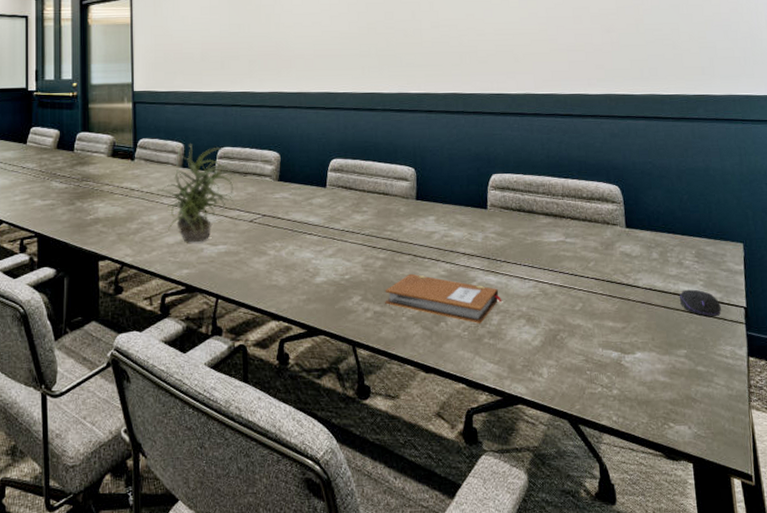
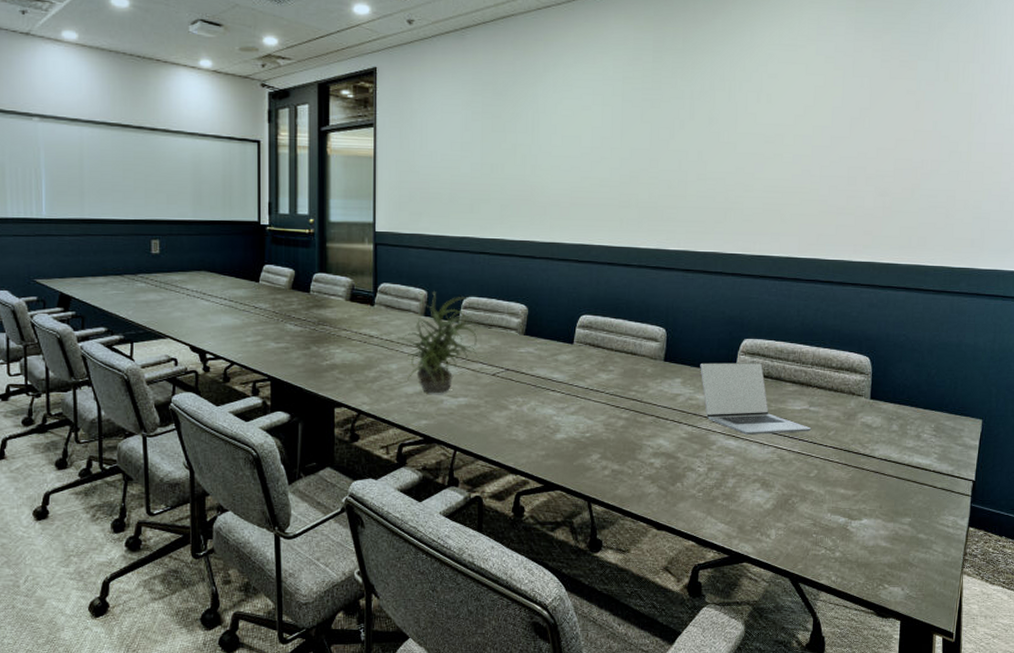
notebook: present [385,273,502,323] -> none [624,434,739,485]
laptop: none [452,197,571,270] -> present [700,362,812,436]
computer mouse: present [680,289,721,318] -> none [912,462,951,489]

